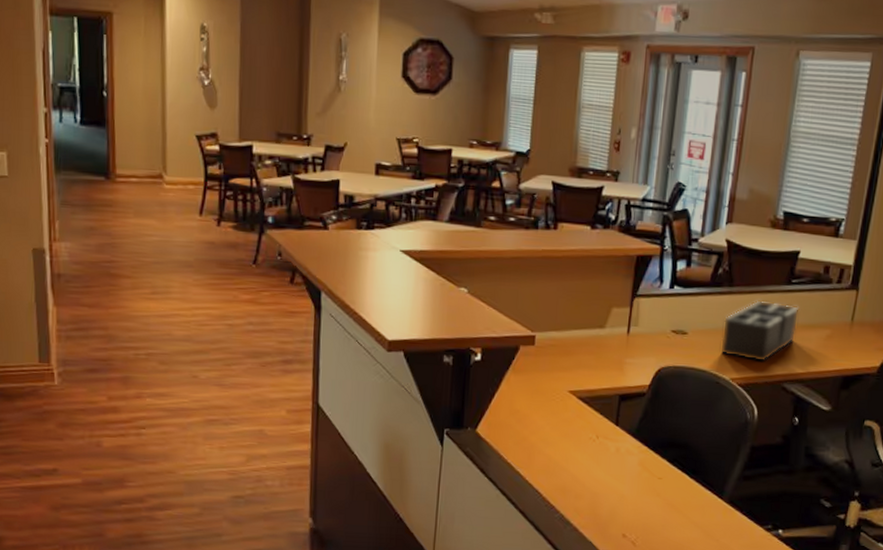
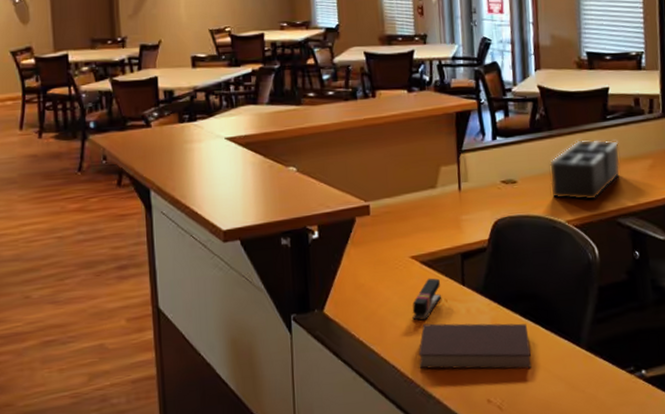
notebook: none [561,456,674,513] -> present [418,323,532,370]
stapler: none [562,413,594,453] -> present [412,278,441,321]

